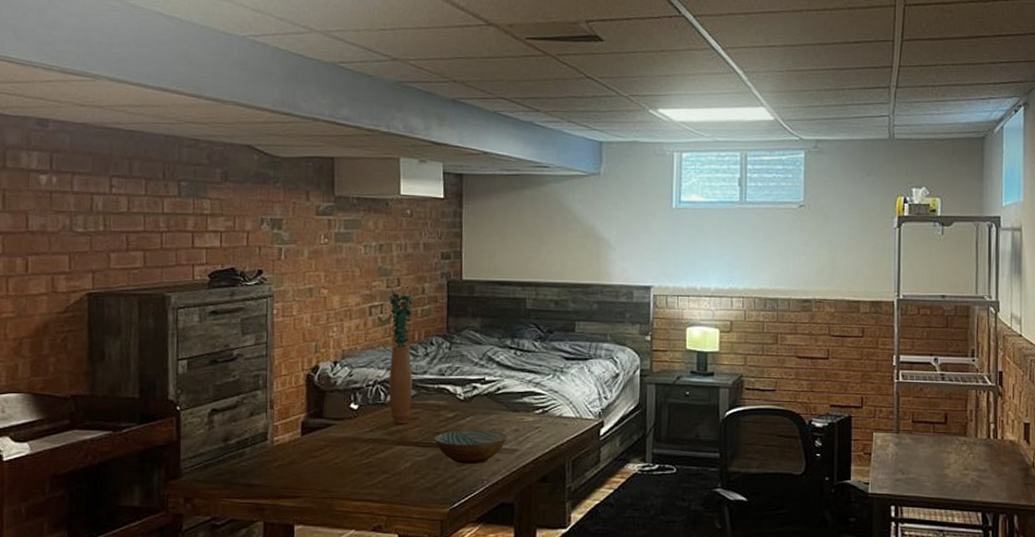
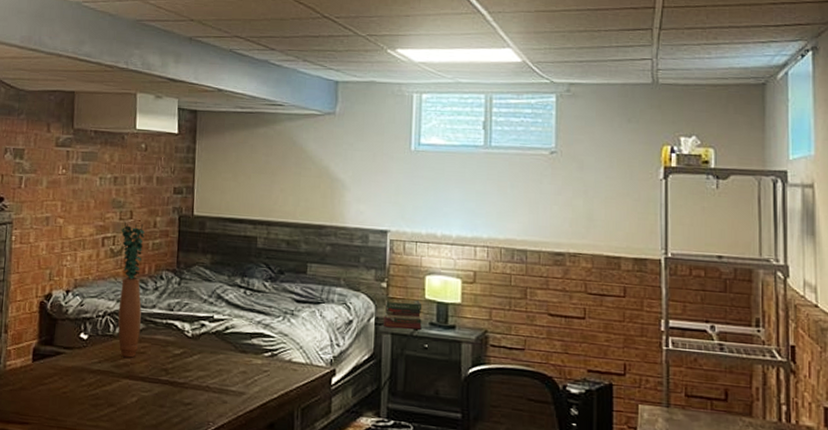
bowl: present [433,430,508,465] -> none [160,367,235,405]
books: none [647,350,684,379] -> present [382,298,423,330]

